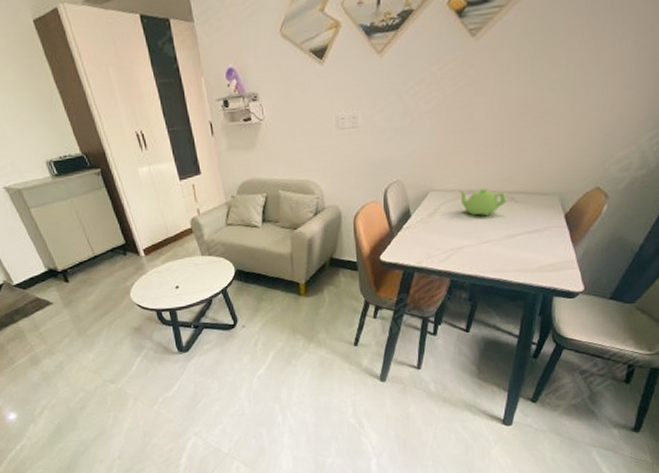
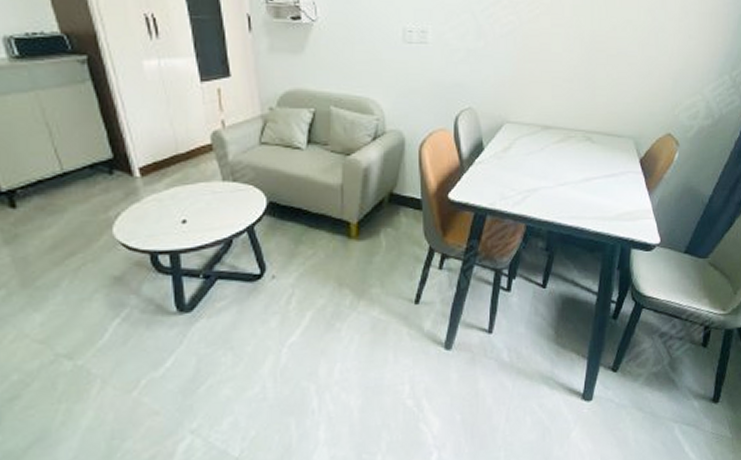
teapot: present [459,189,506,217] -> none [535,124,583,156]

